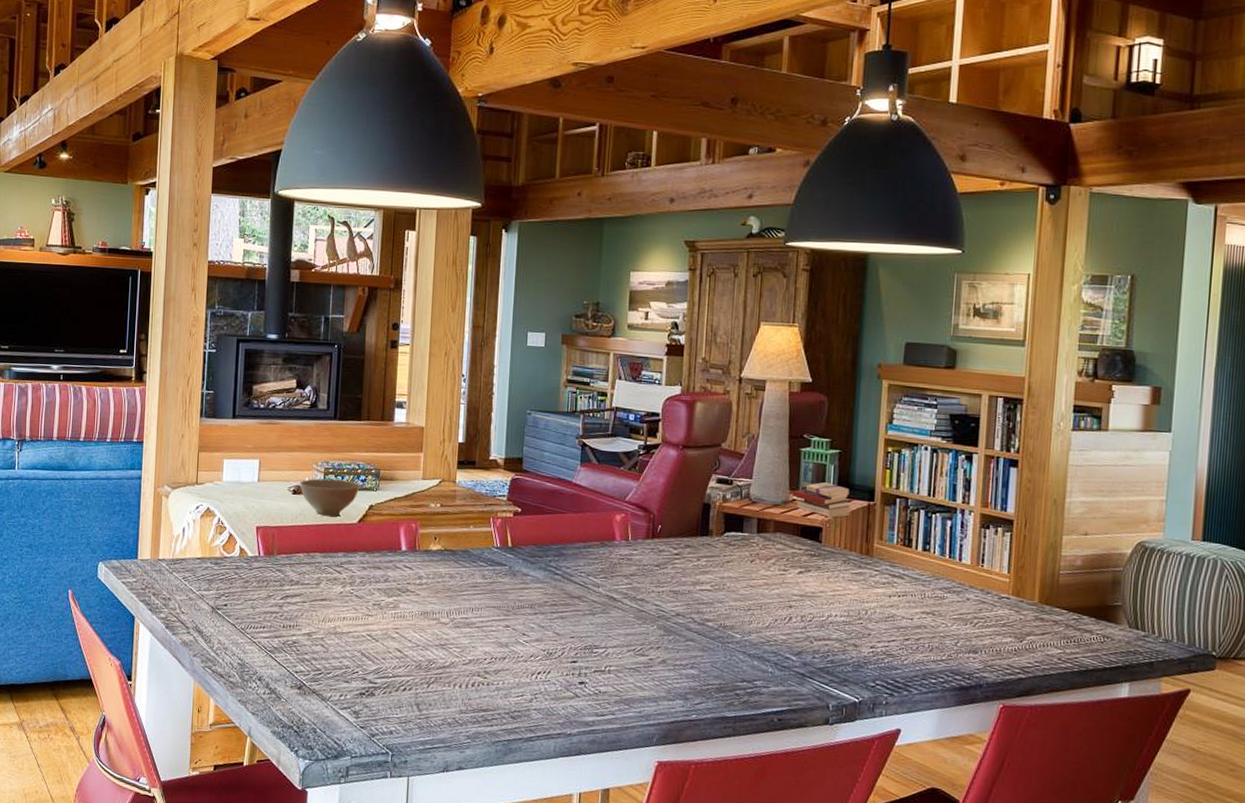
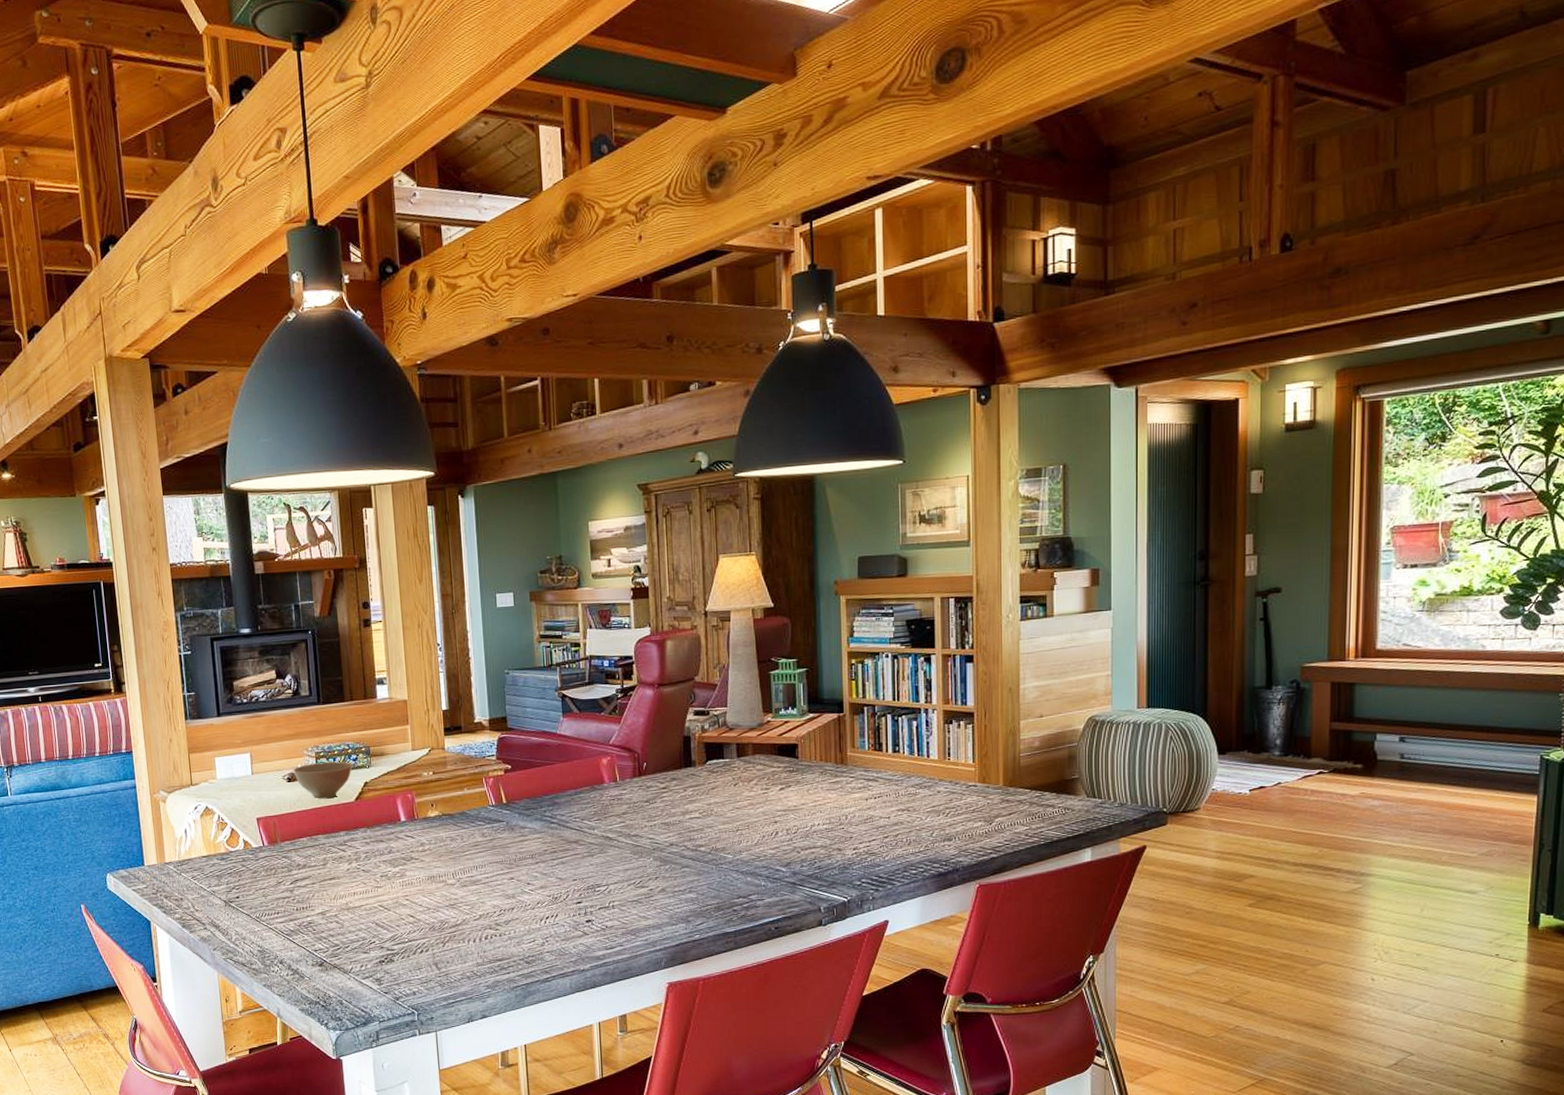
books: present [792,481,851,519] -> none [766,700,823,735]

